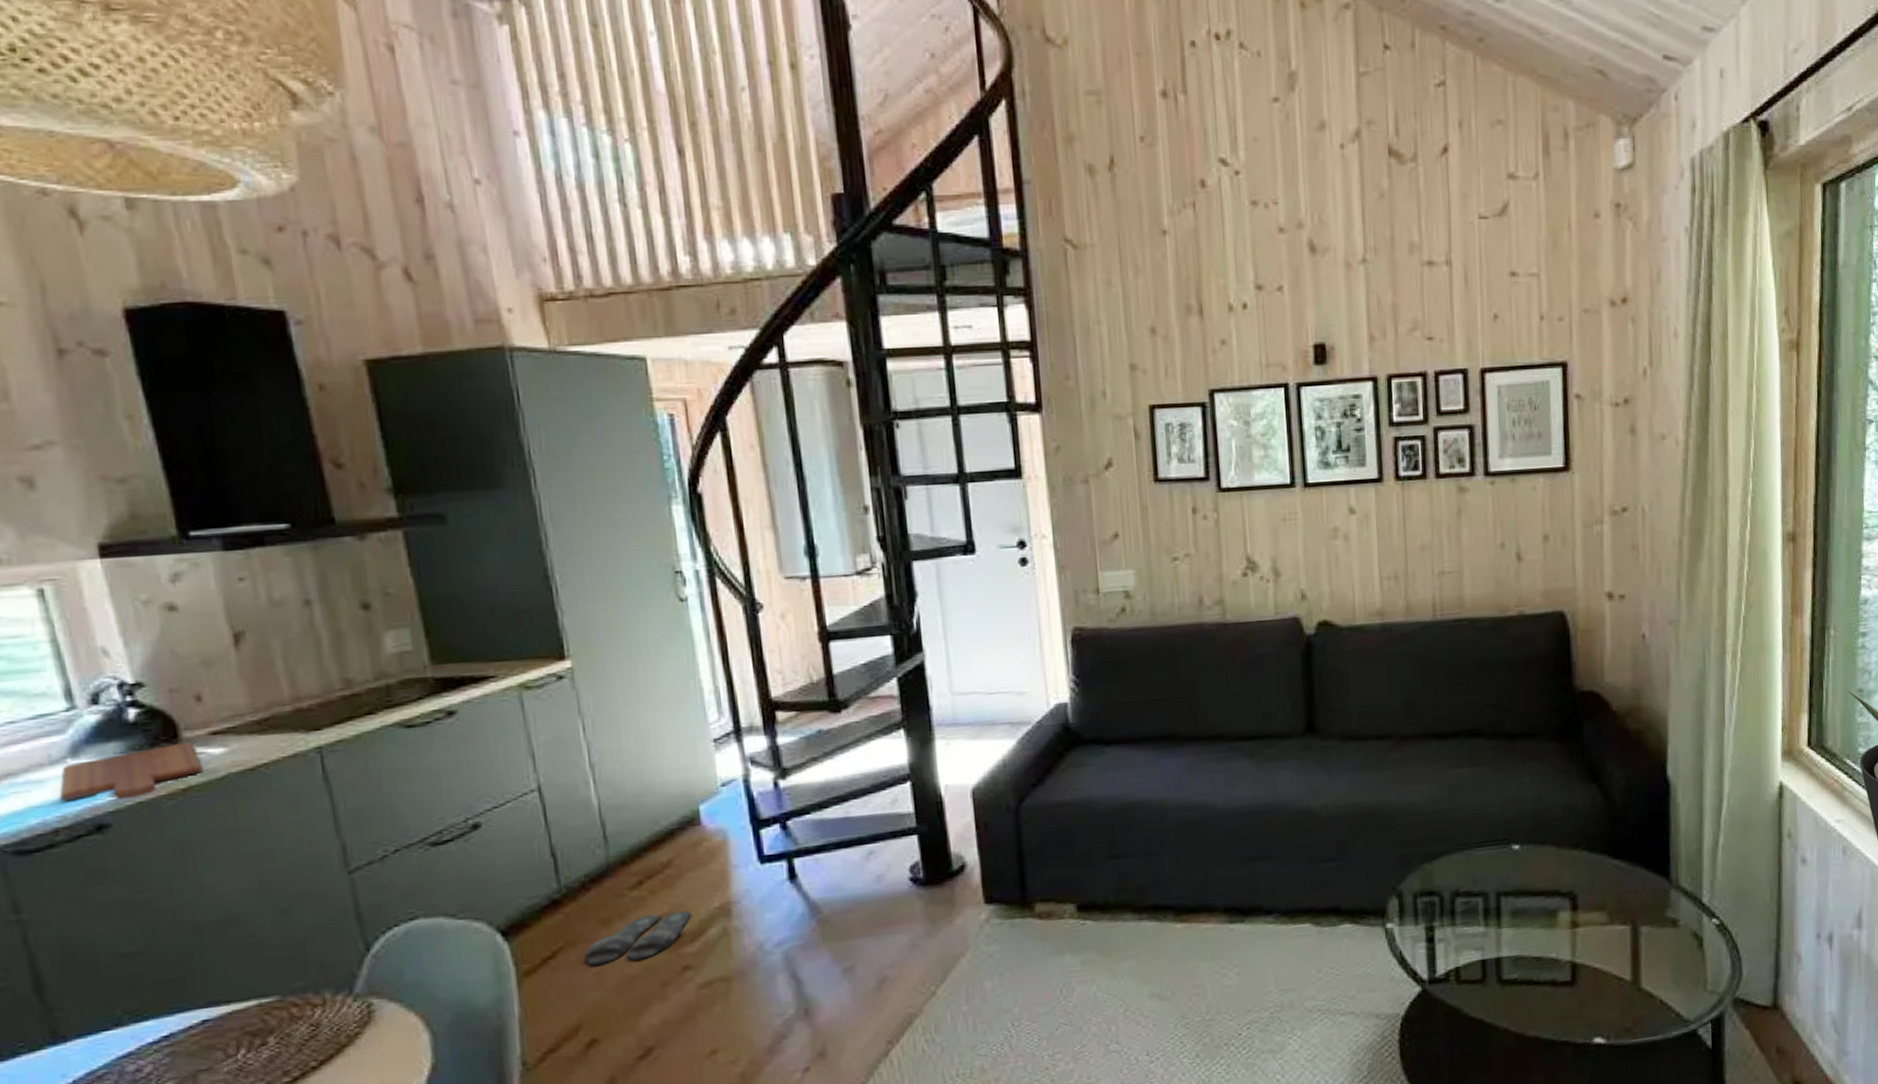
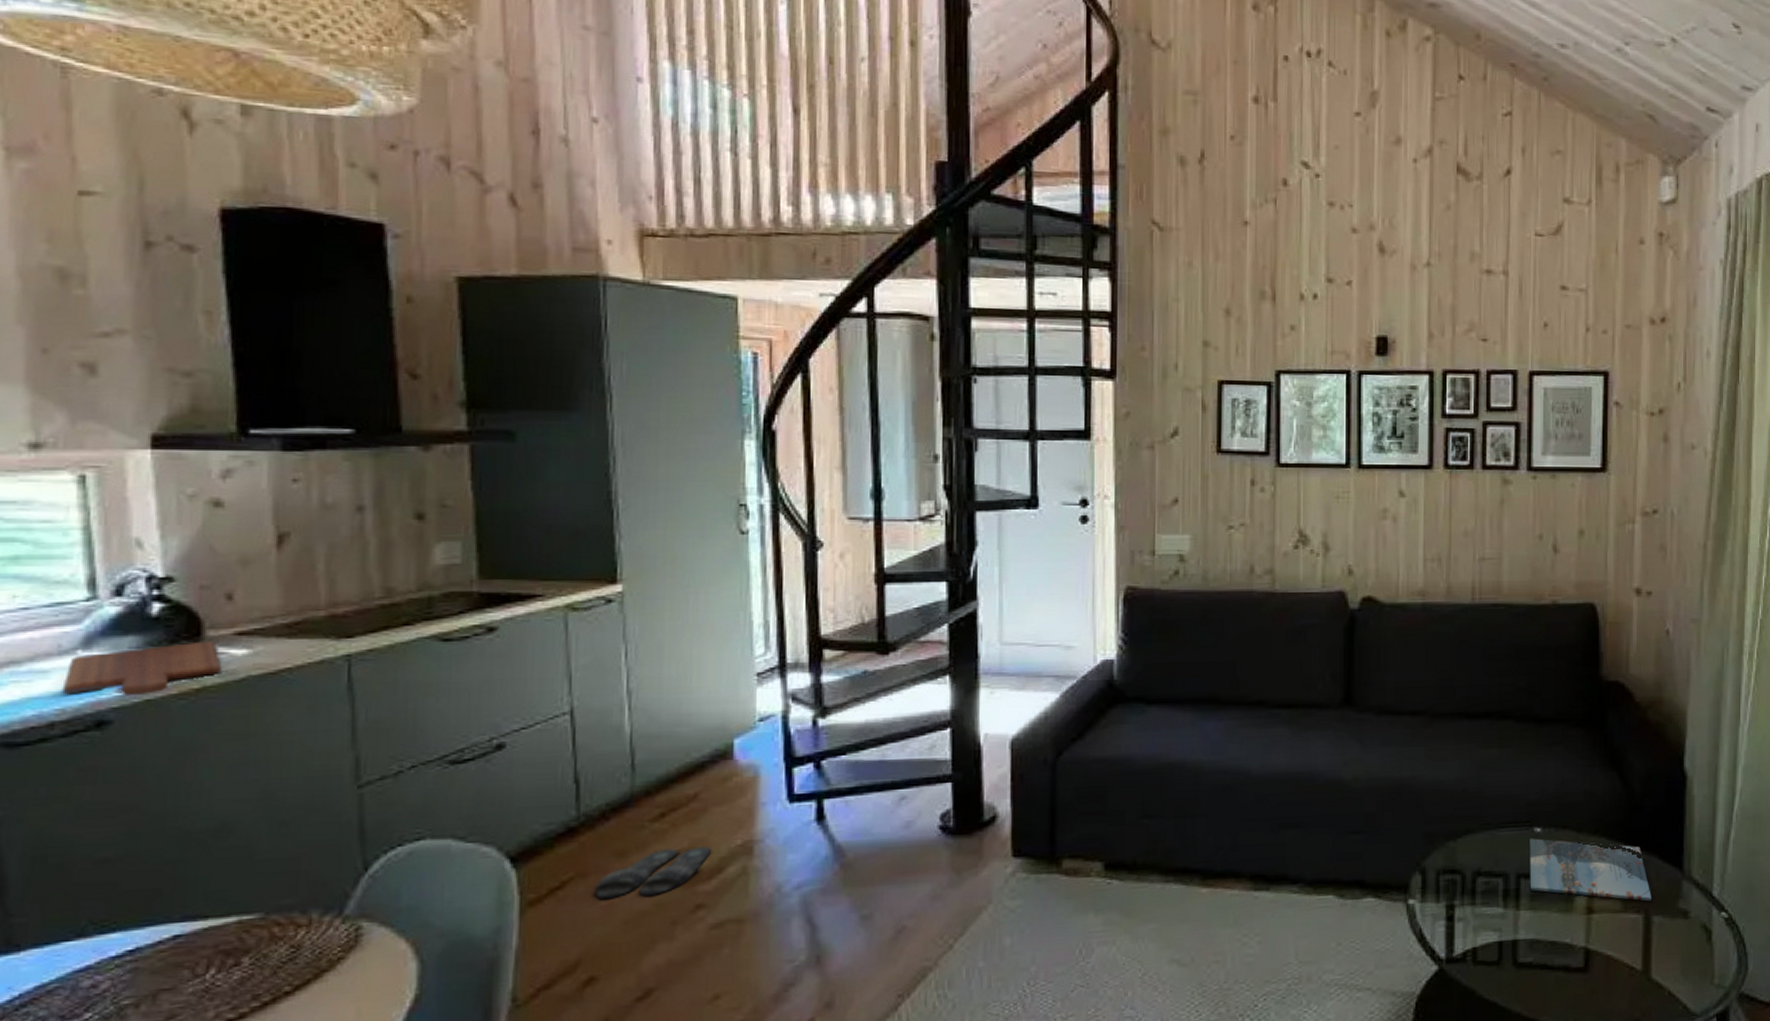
magazine: none [1508,855,1638,913] -> present [1529,838,1651,902]

